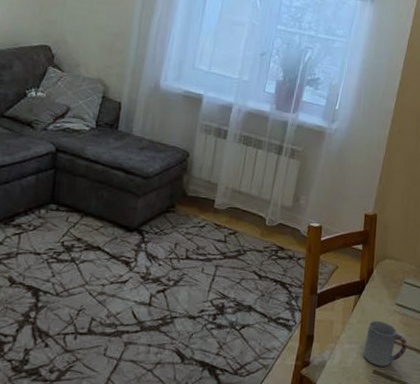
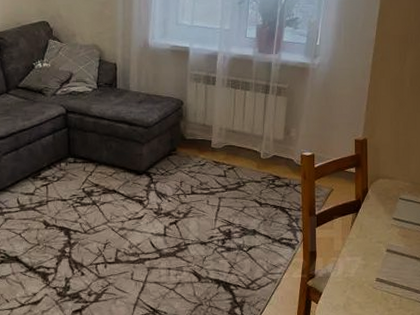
cup: present [362,320,407,367] -> none [364,234,407,275]

